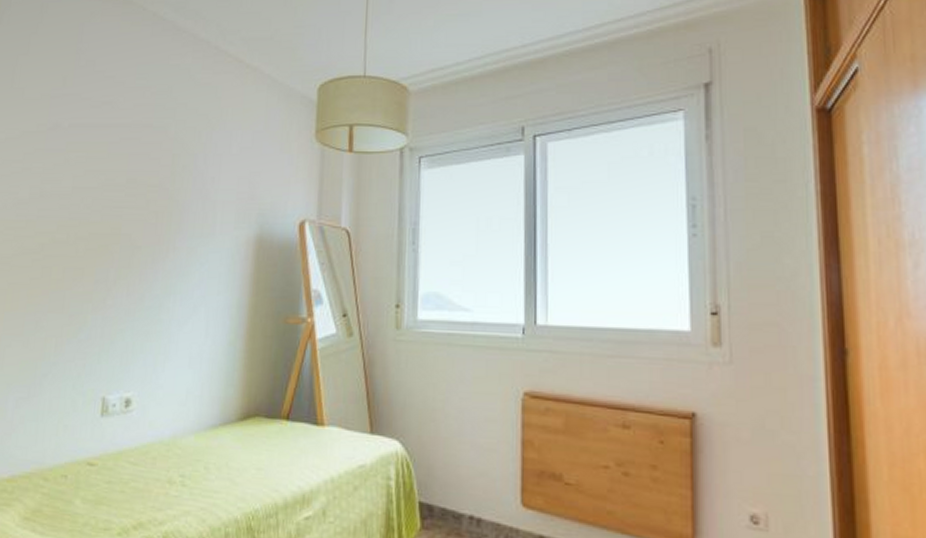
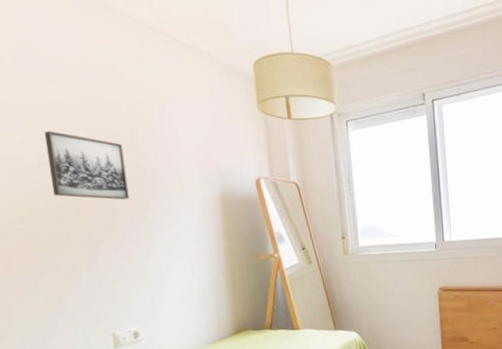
wall art: none [80,153,161,236] -> present [44,130,129,200]

